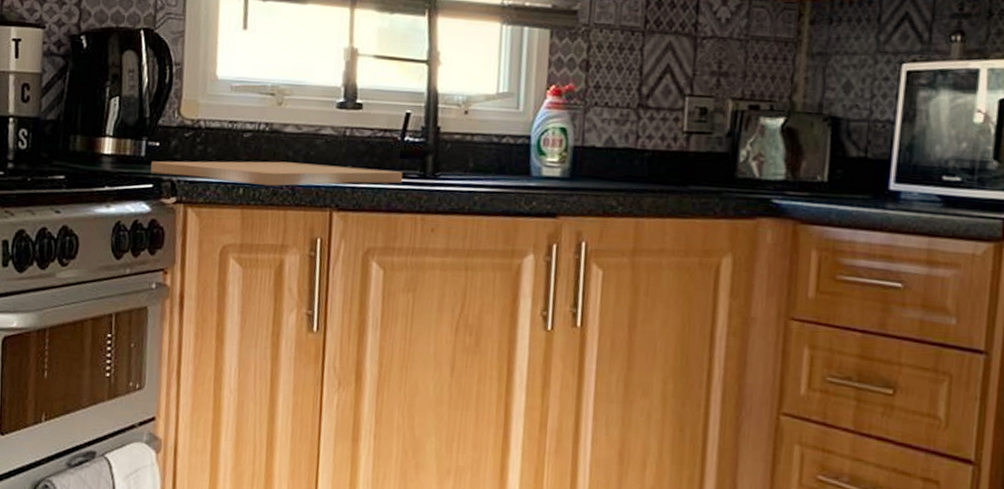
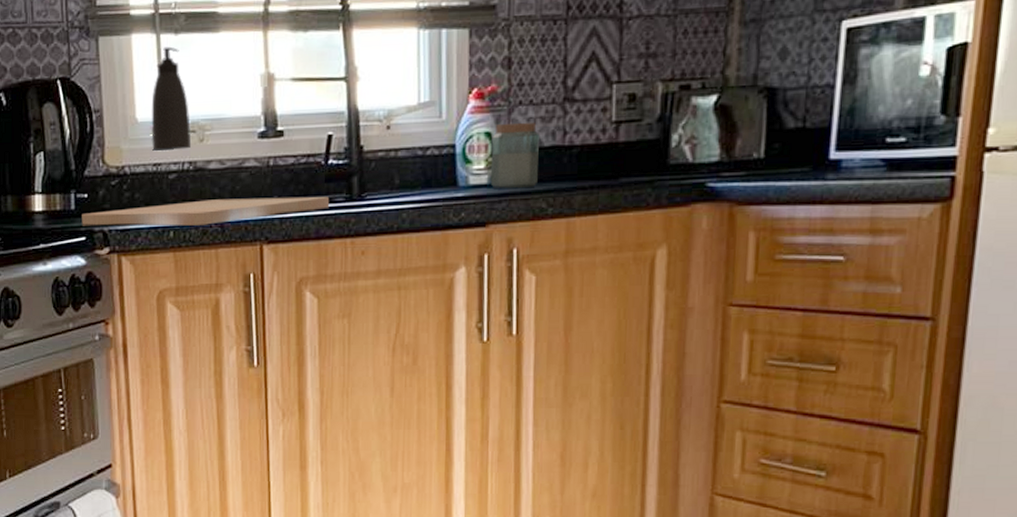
soap dispenser: none [229,11,271,111] -> present [151,46,192,152]
peanut butter: none [563,122,613,186] -> present [490,122,539,190]

